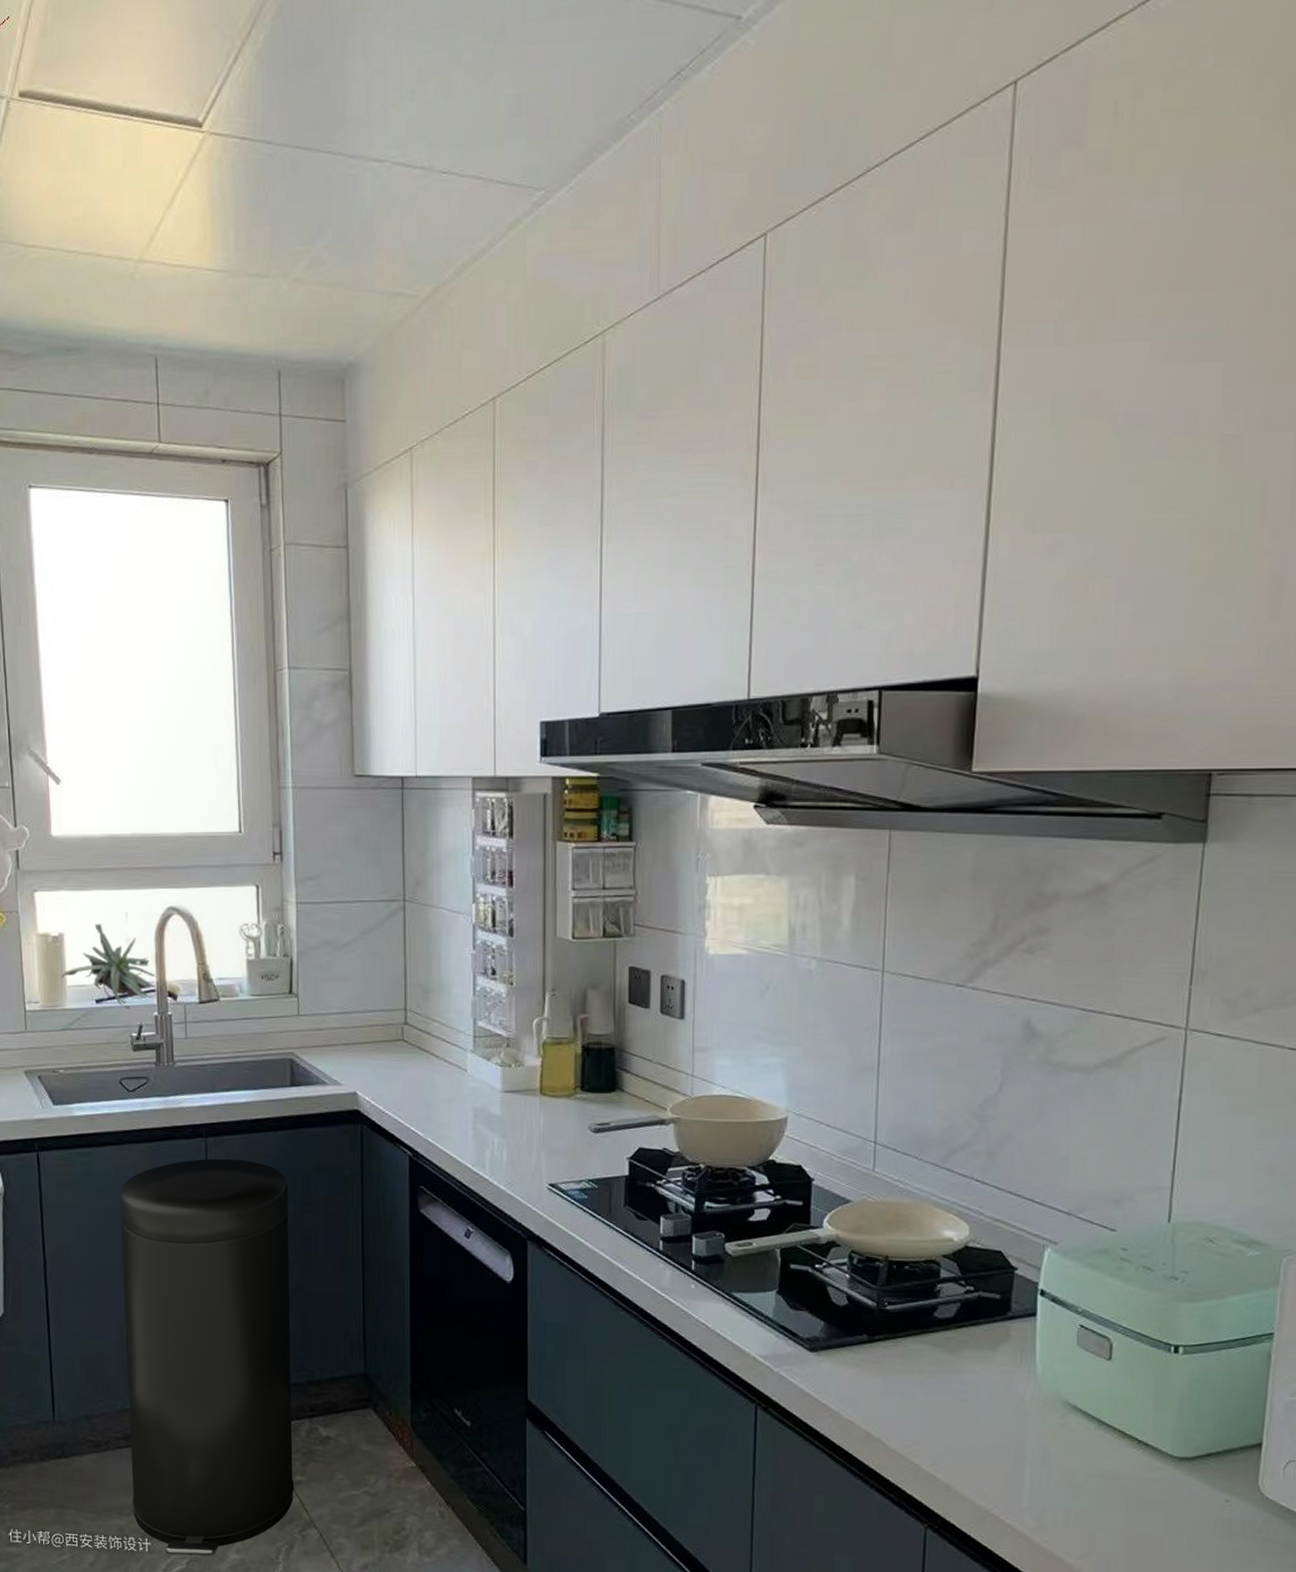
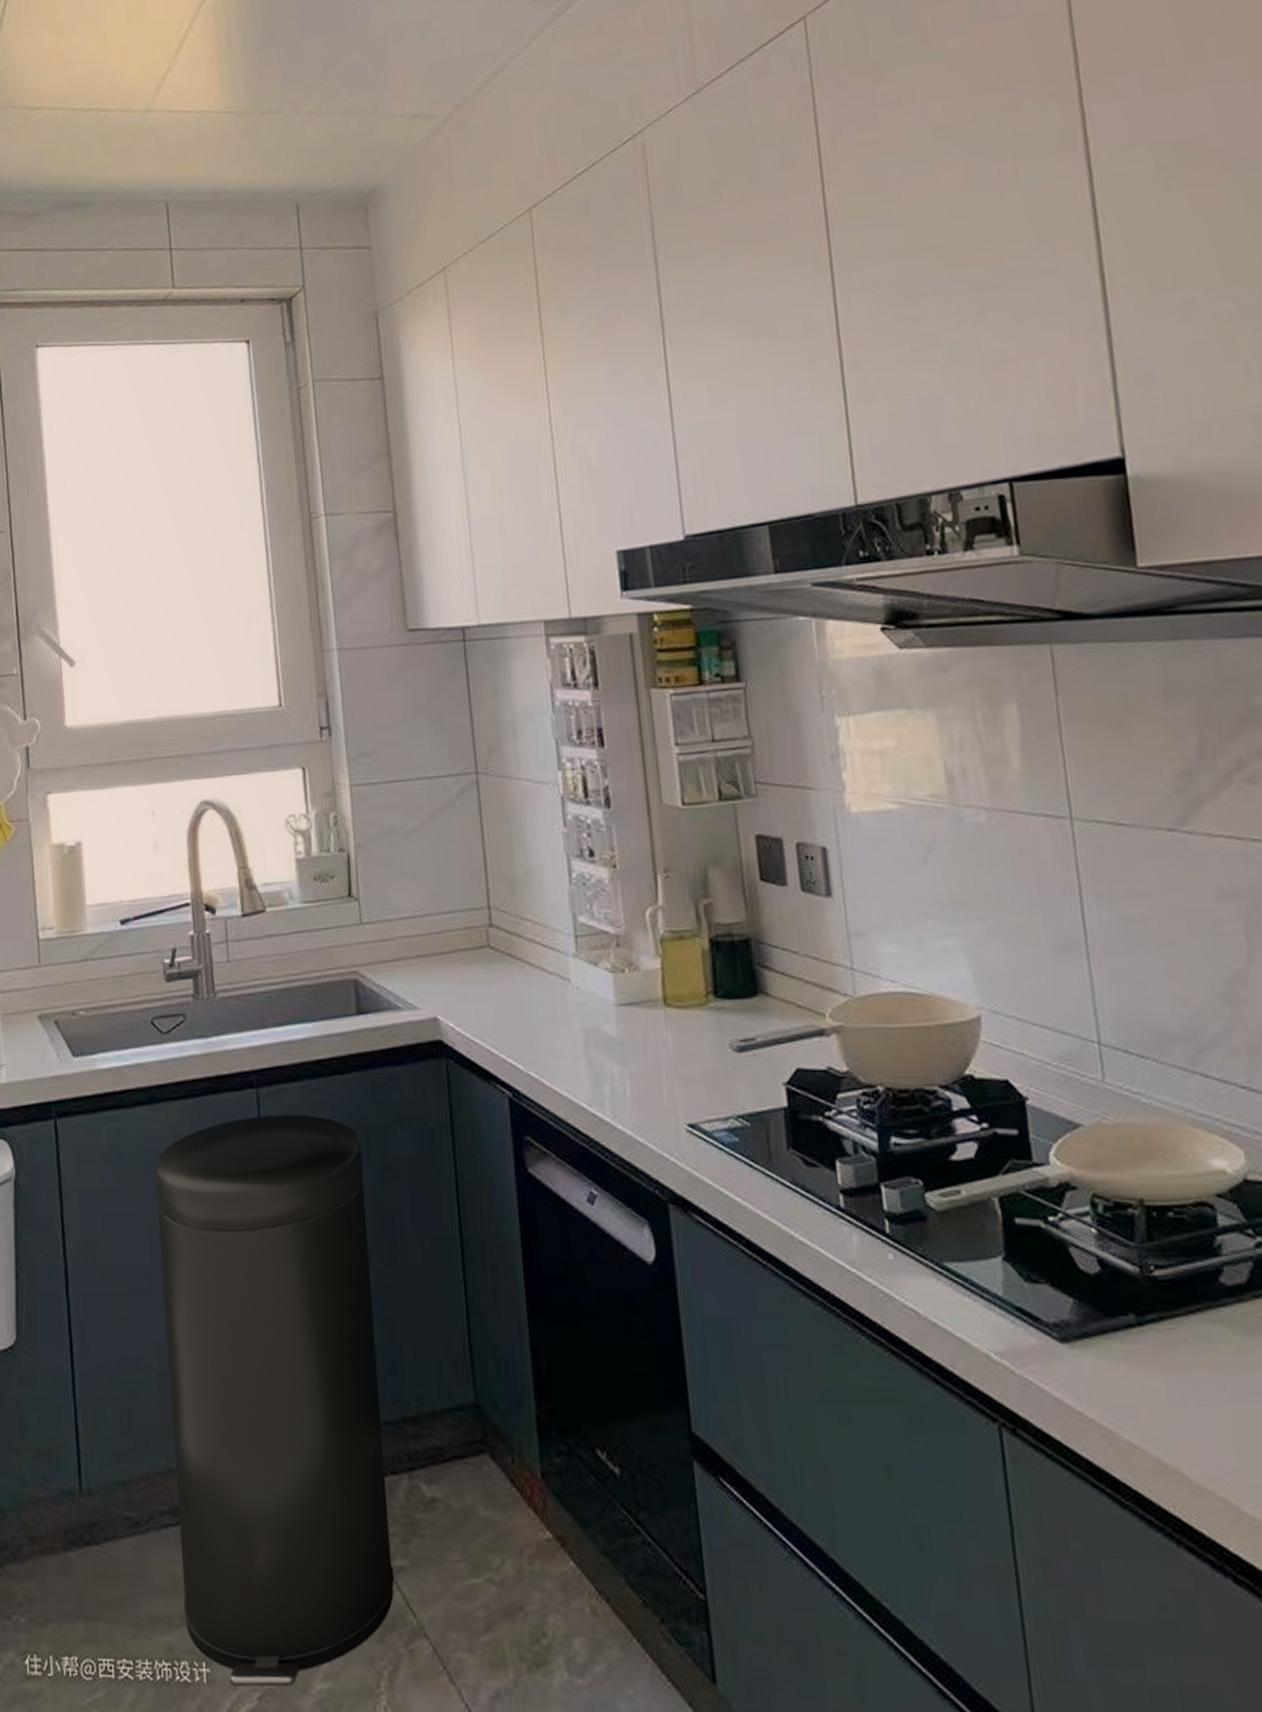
succulent plant: present [61,923,159,1010] -> none [79,827,194,930]

